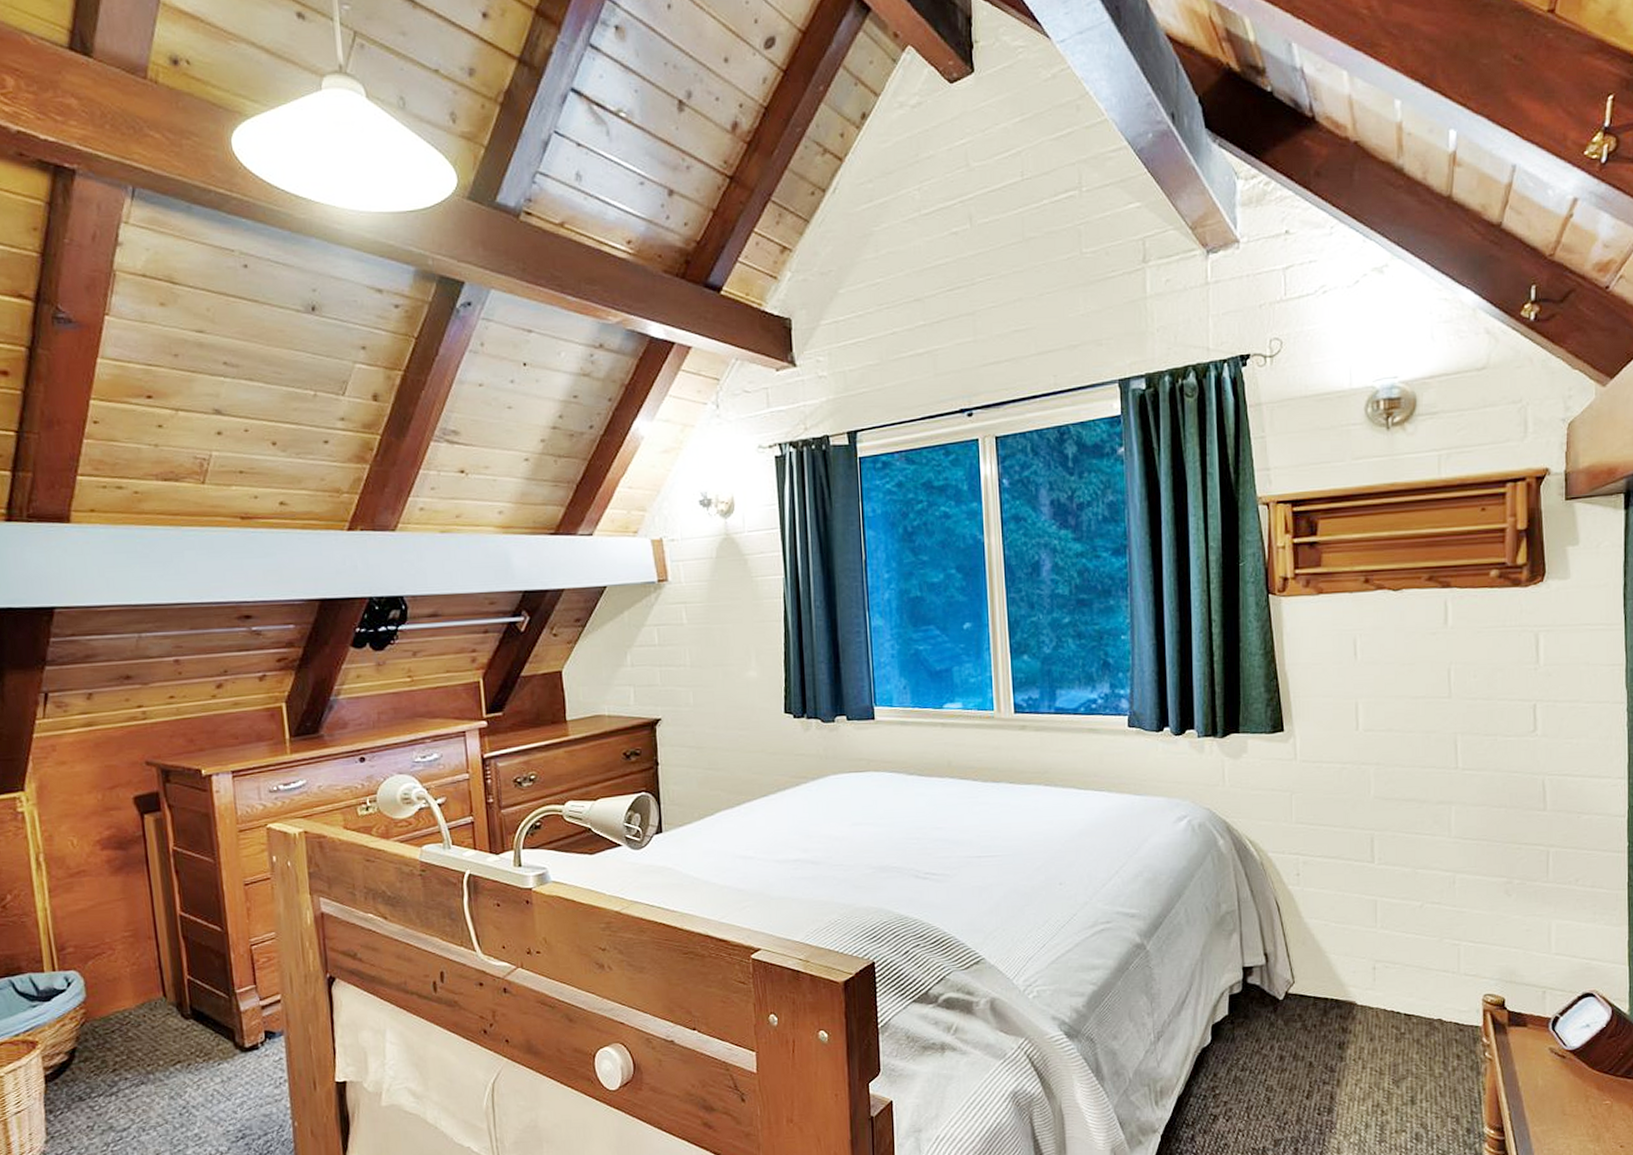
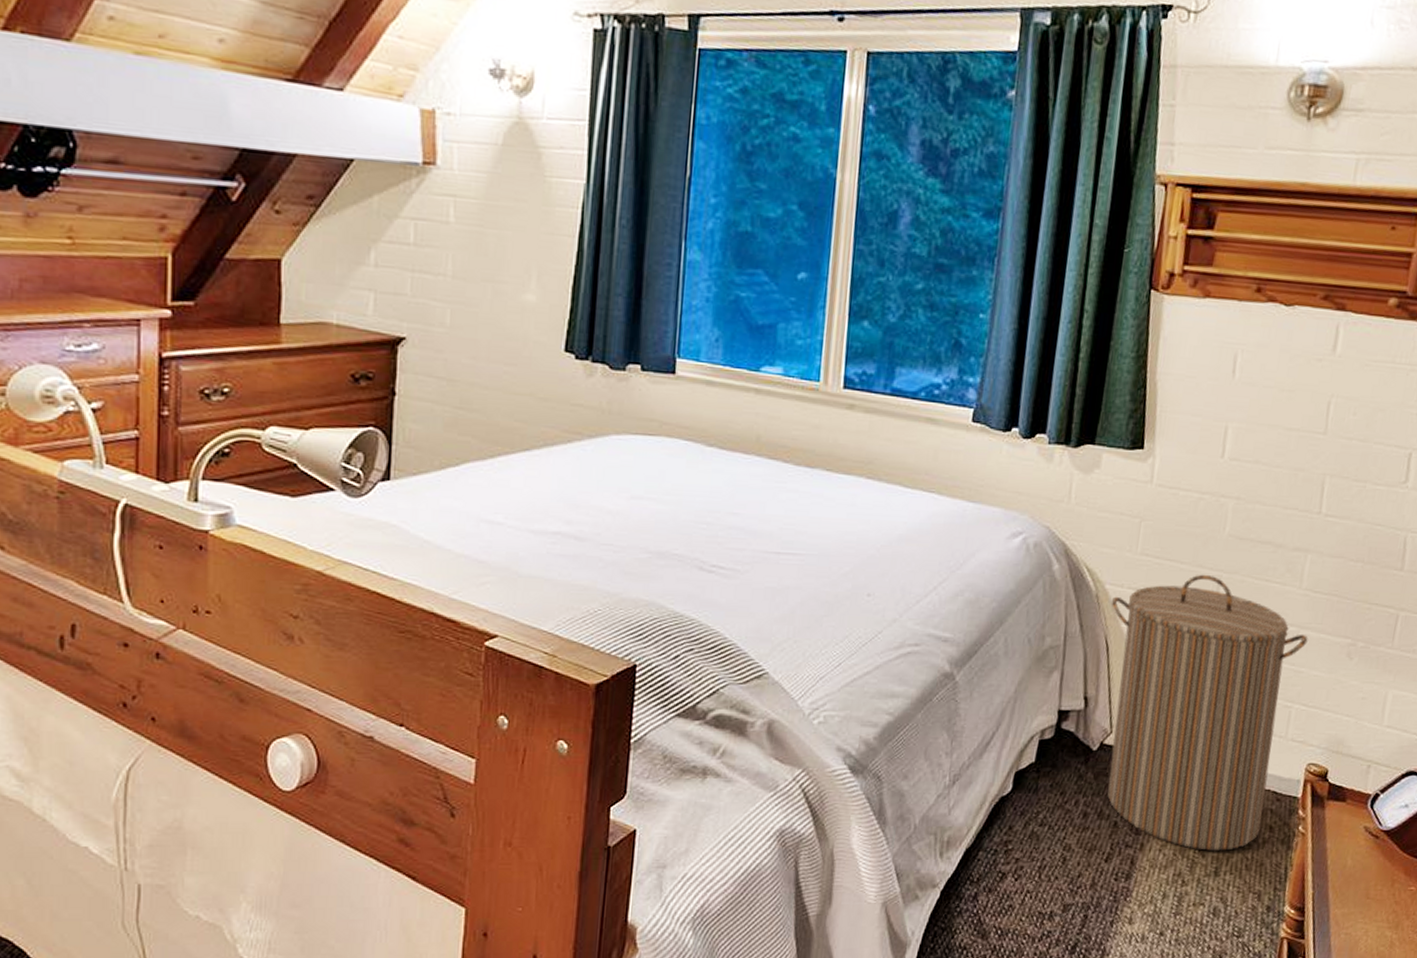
laundry hamper: none [1275,834,1465,1082] -> present [1107,574,1308,851]

